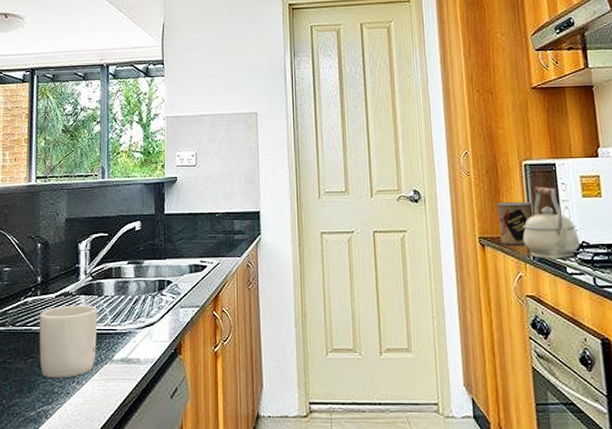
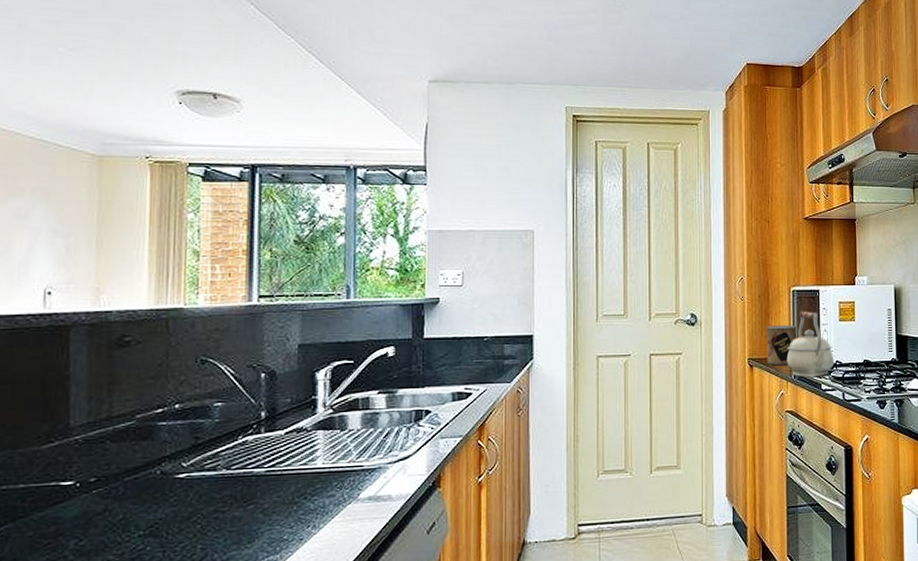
mug: present [39,305,97,379] -> none [263,440,339,525]

